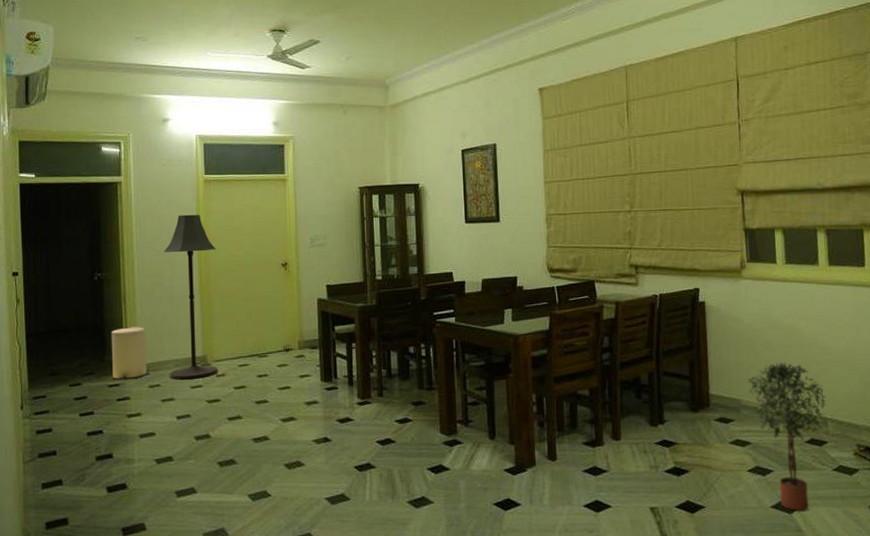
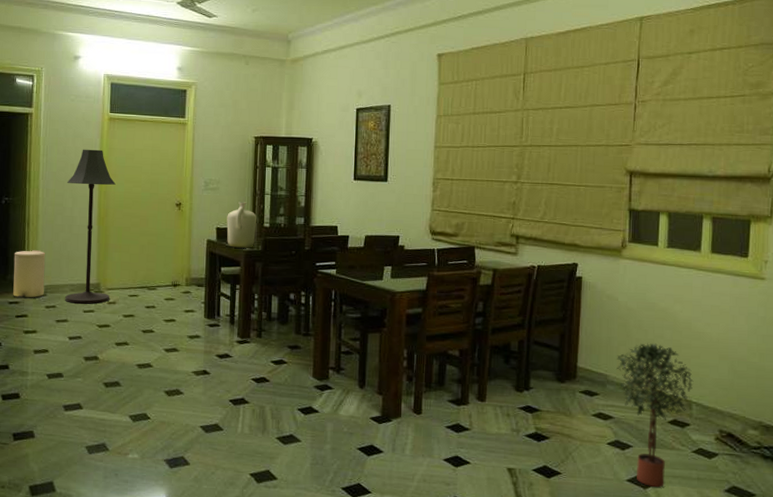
water jug: none [336,255,369,305] -> present [226,202,257,248]

